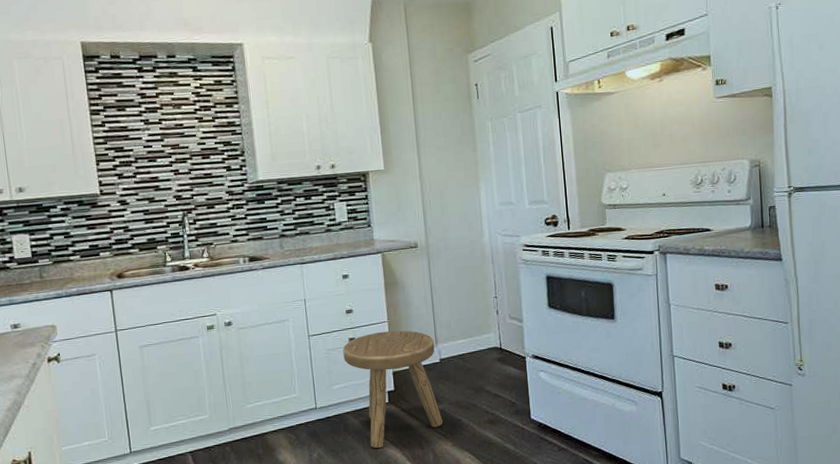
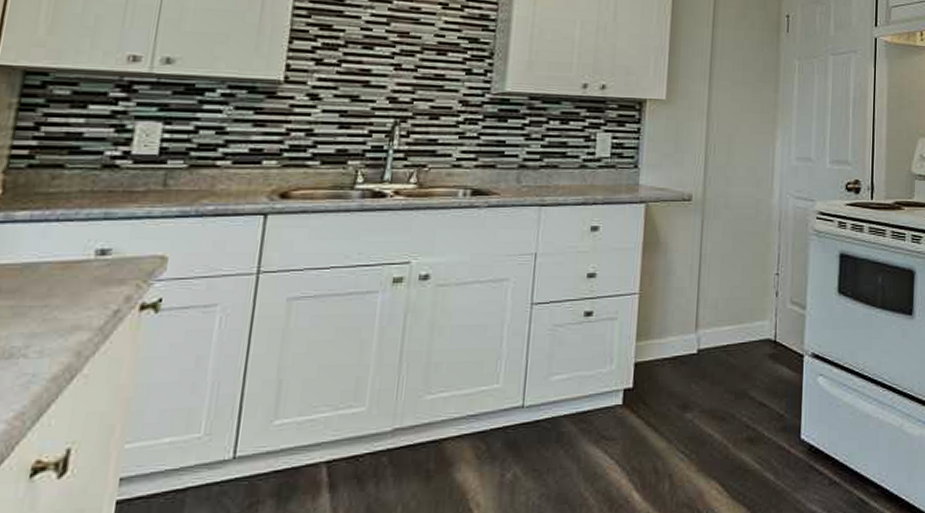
stool: present [343,330,443,449] -> none [573,306,694,470]

